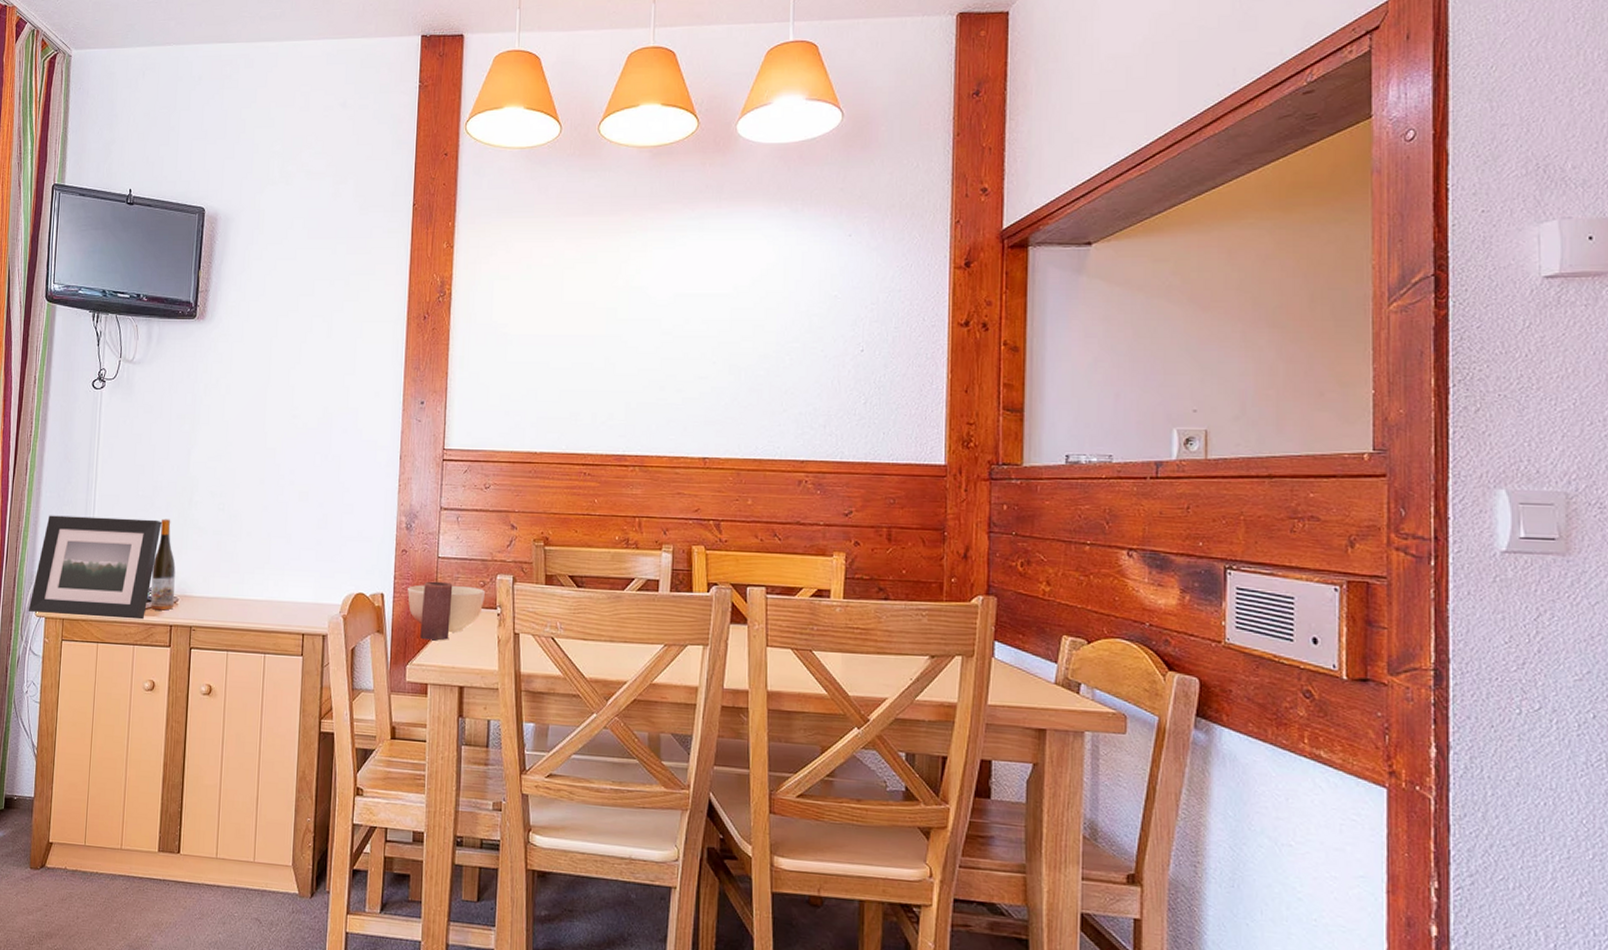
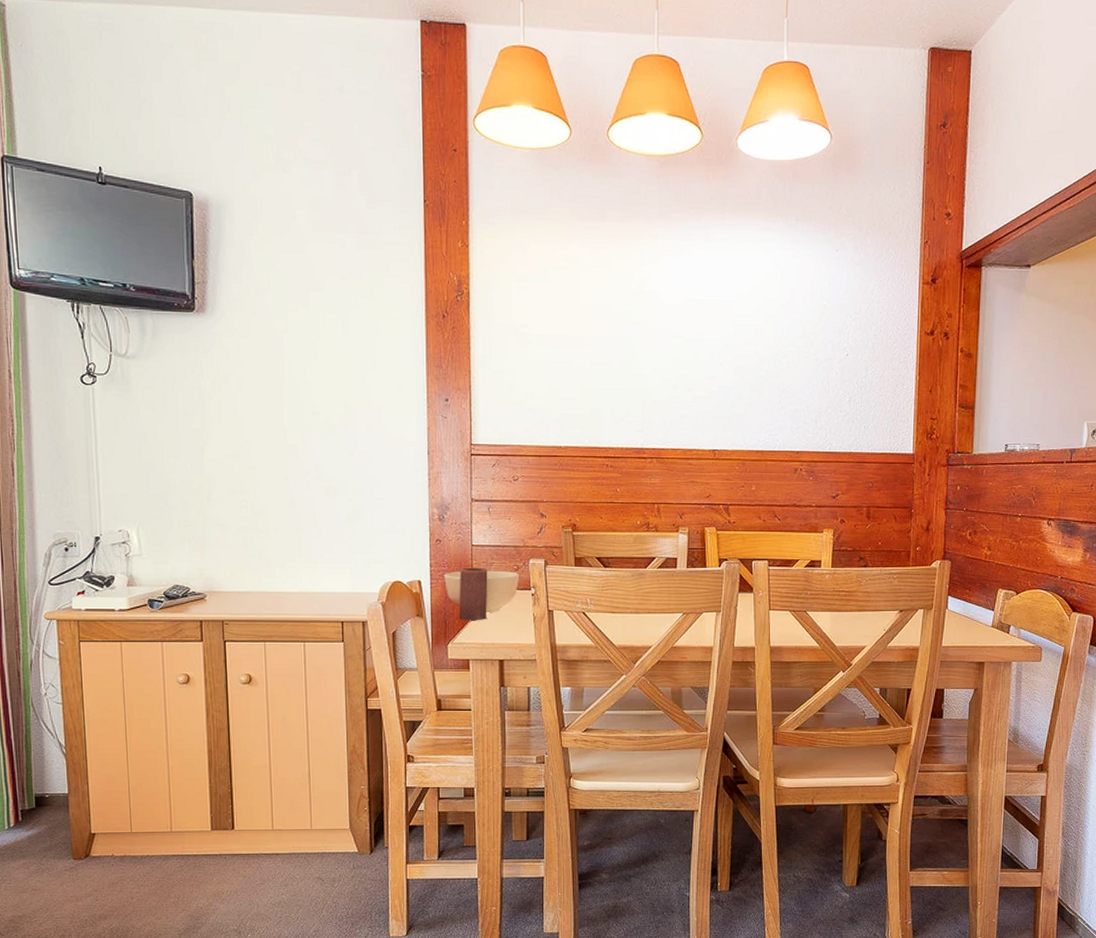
picture frame: present [28,515,162,620] -> none [35,517,179,617]
wine bottle: present [150,519,176,611] -> none [174,517,203,607]

